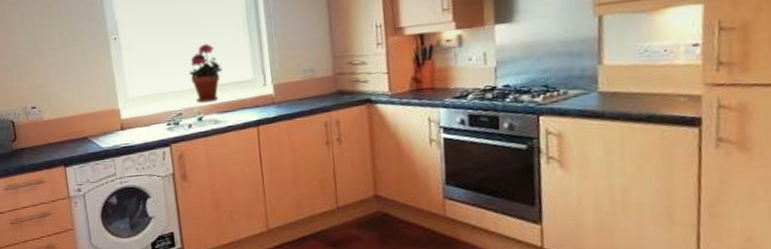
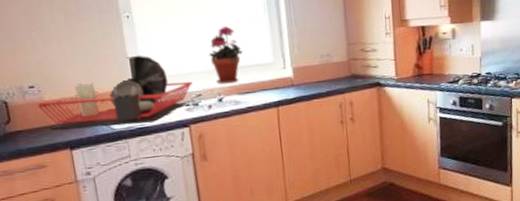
dish rack: none [38,75,173,148] -> present [37,55,192,130]

